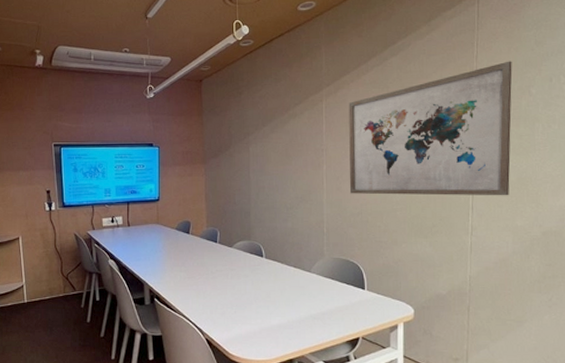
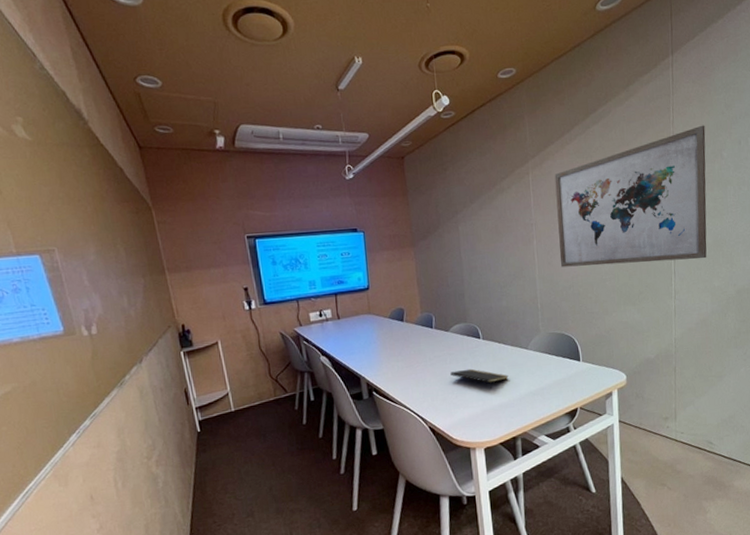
notepad: none [231,286,289,309] -> present [450,368,509,390]

